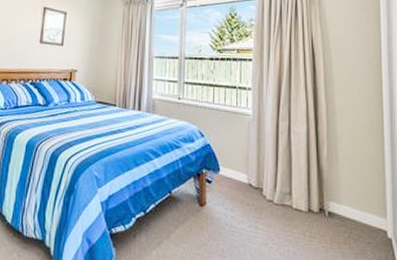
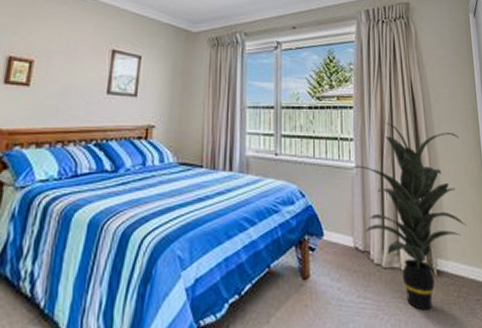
indoor plant: none [248,74,362,246] -> present [351,122,467,310]

